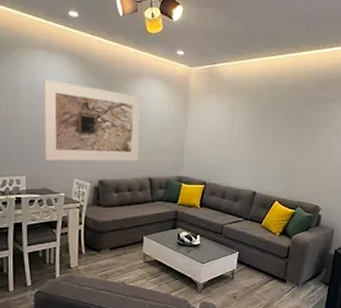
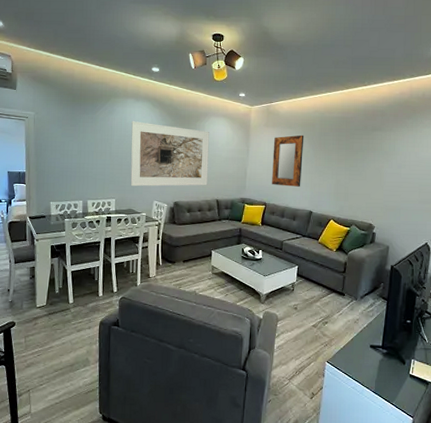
home mirror: none [213,104,251,164] -> present [272,135,304,187]

